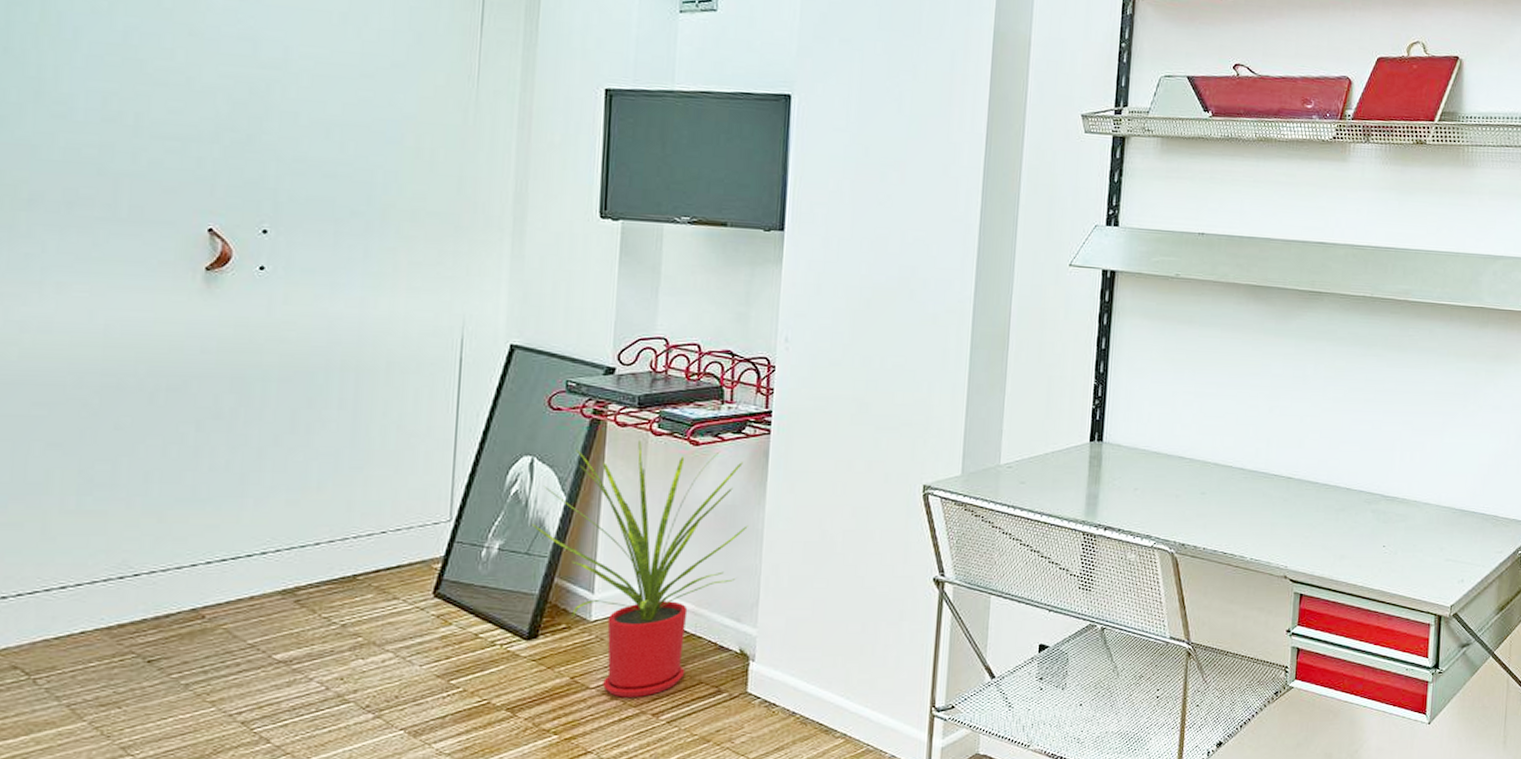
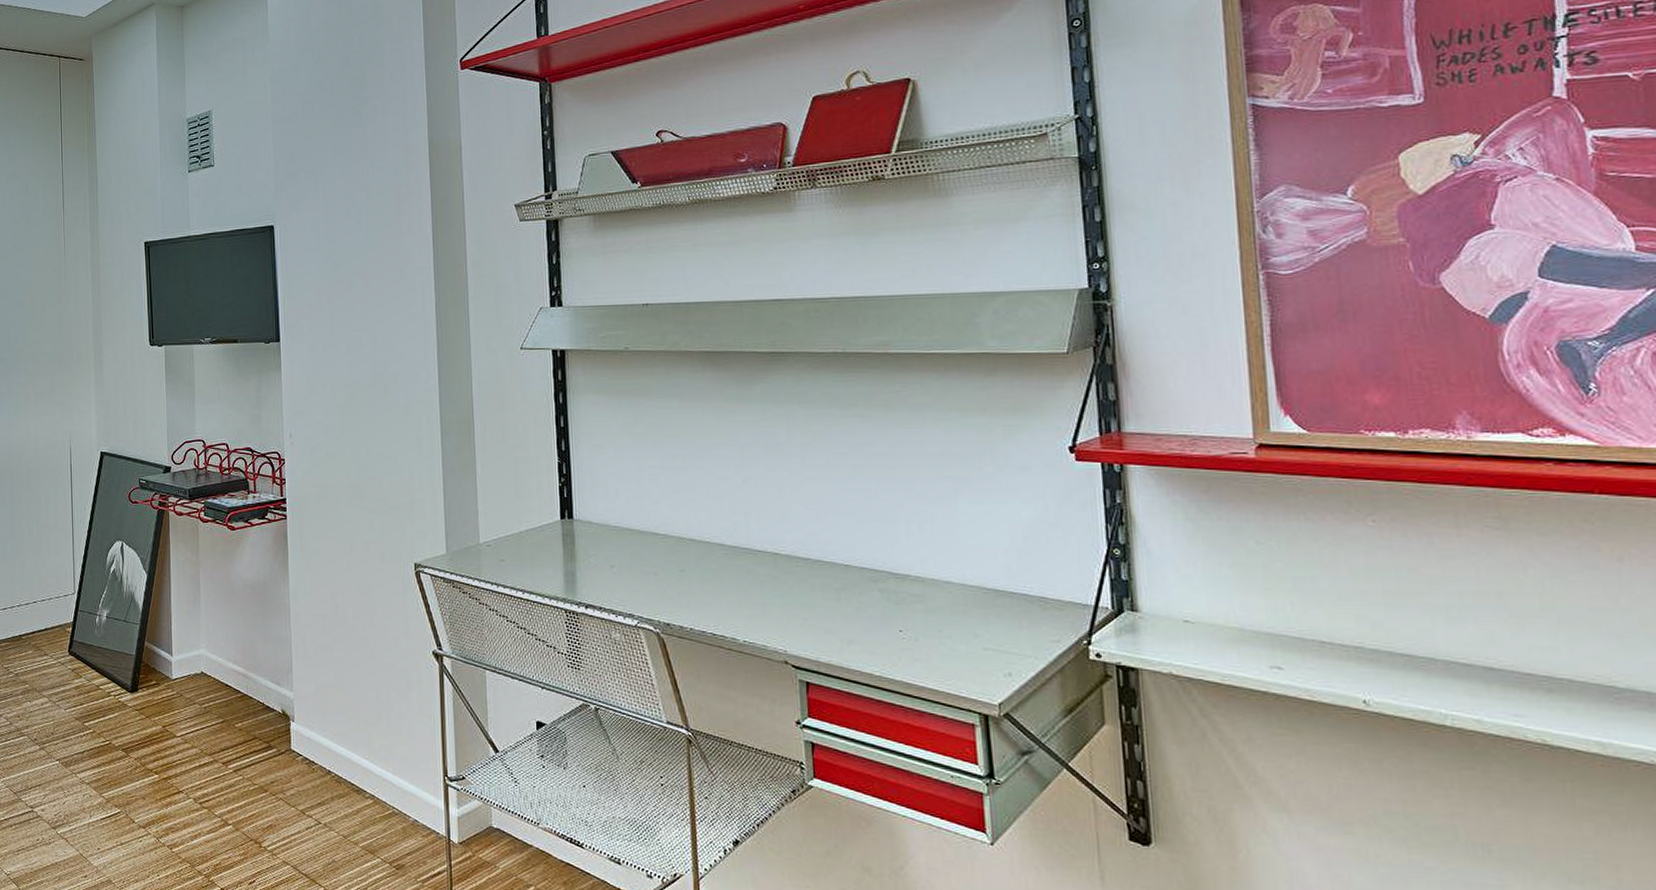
house plant: present [532,440,748,698] -> none [126,526,278,747]

